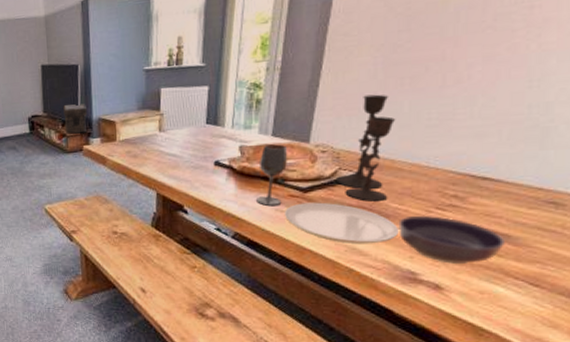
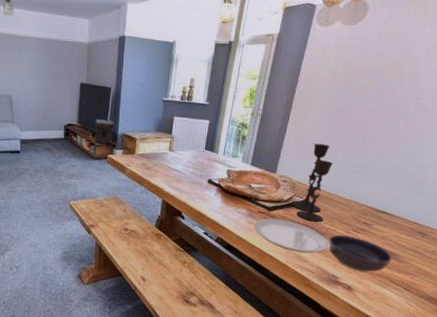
wine glass: present [256,144,288,207] -> none [235,171,261,219]

